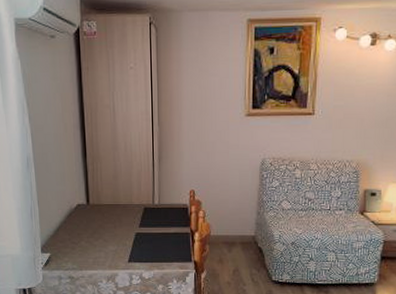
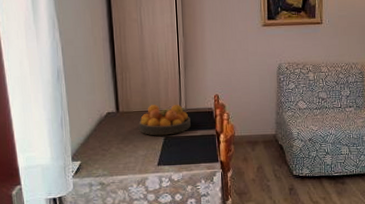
fruit bowl: none [109,198,164,231] -> present [138,105,191,136]

